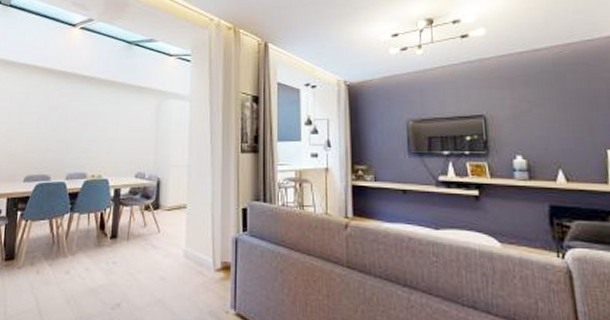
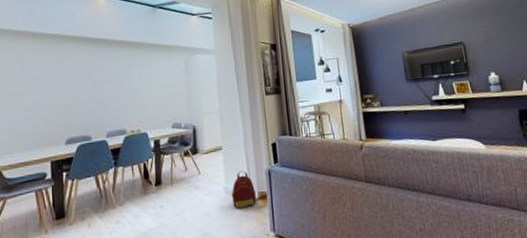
backpack: none [191,235,219,278] -> present [231,171,257,209]

